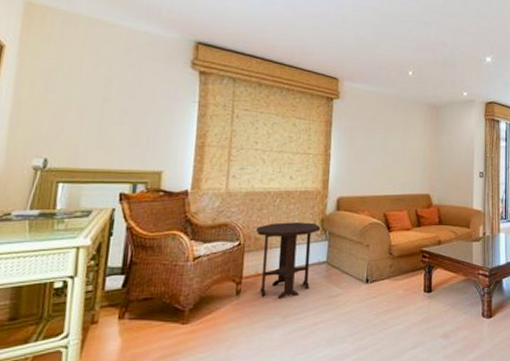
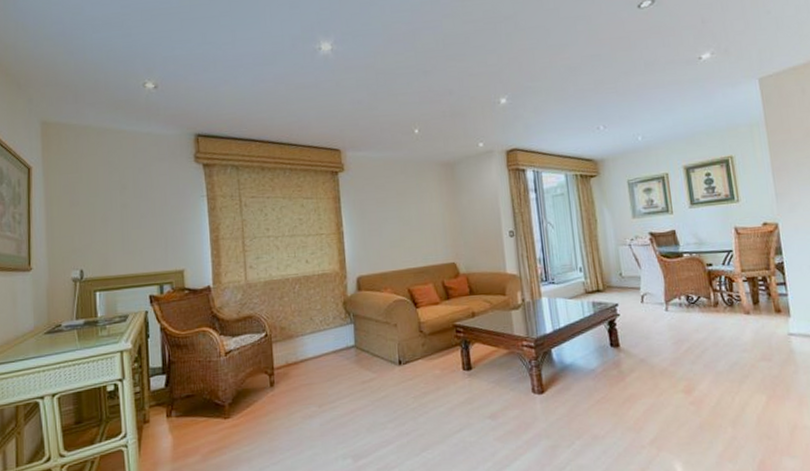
side table: present [256,222,321,298] -> none [280,306,344,387]

